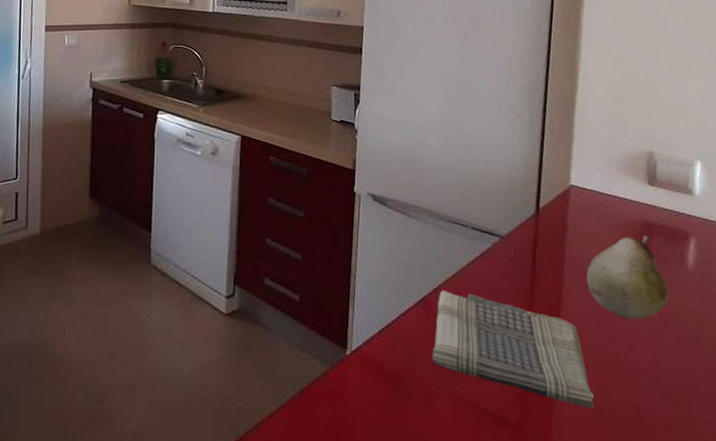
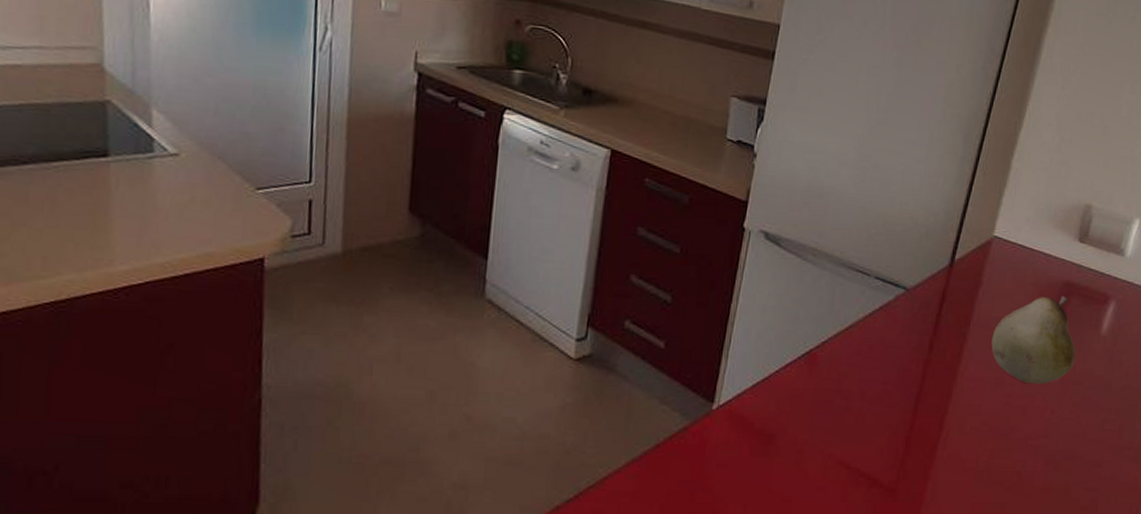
dish towel: present [432,291,595,409] -> none [808,345,977,473]

